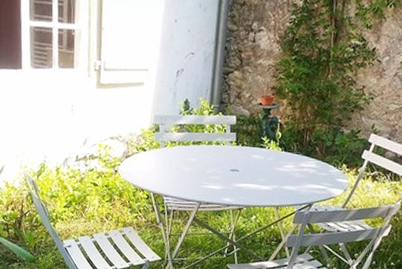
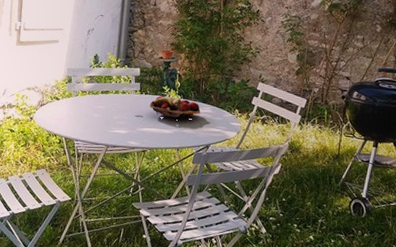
fruit basket: none [246,147,304,176] -> present [149,95,201,120]

